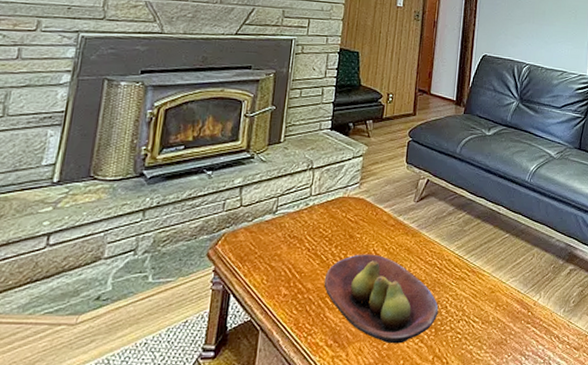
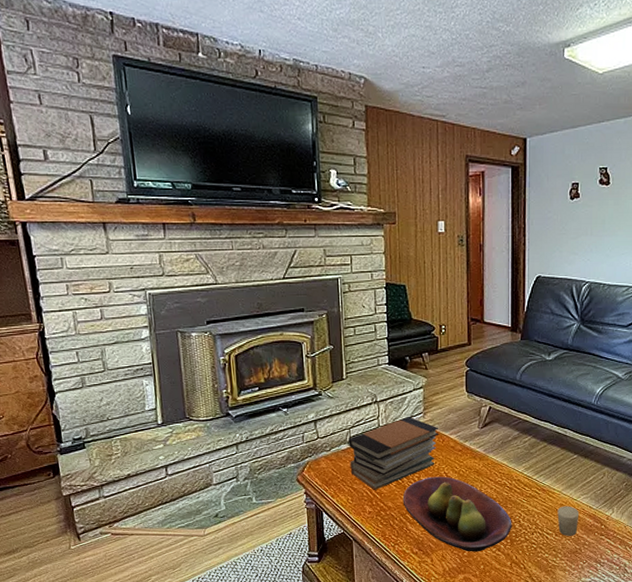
book stack: none [270,186,374,268] -> present [348,417,439,490]
candle: none [485,290,508,324] -> present [557,506,580,536]

